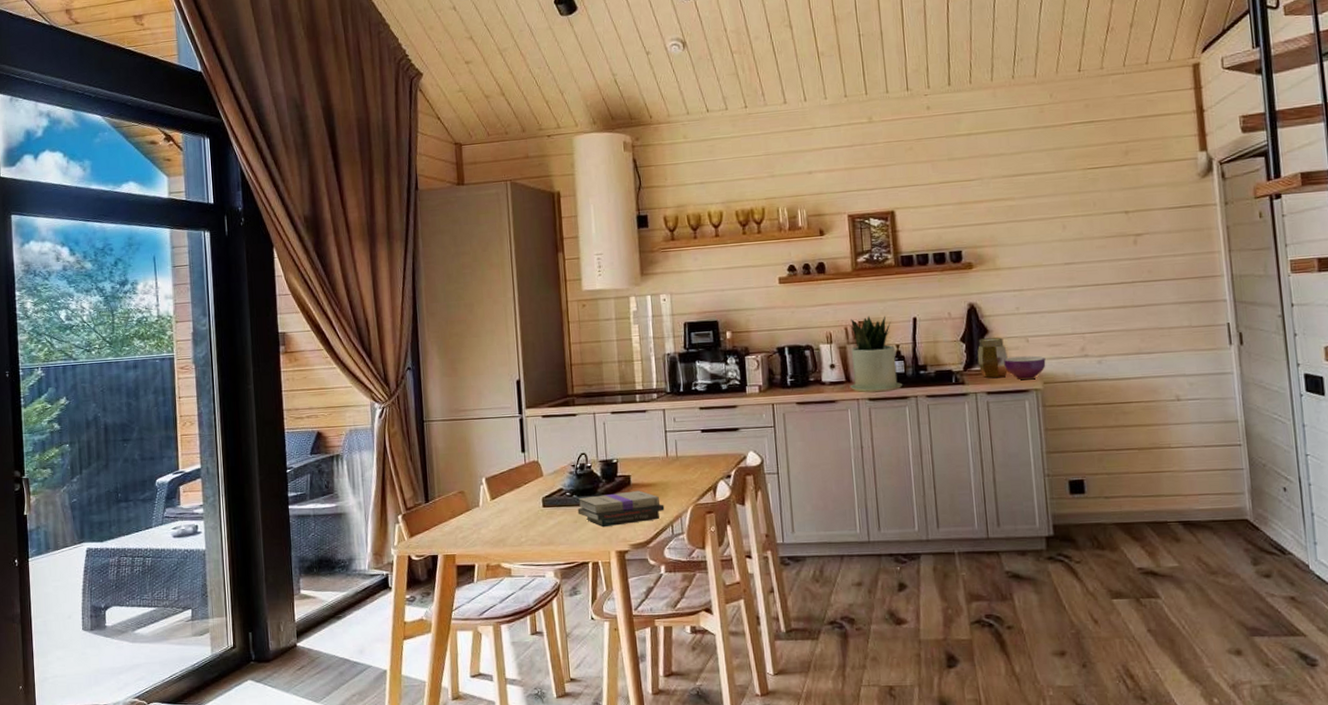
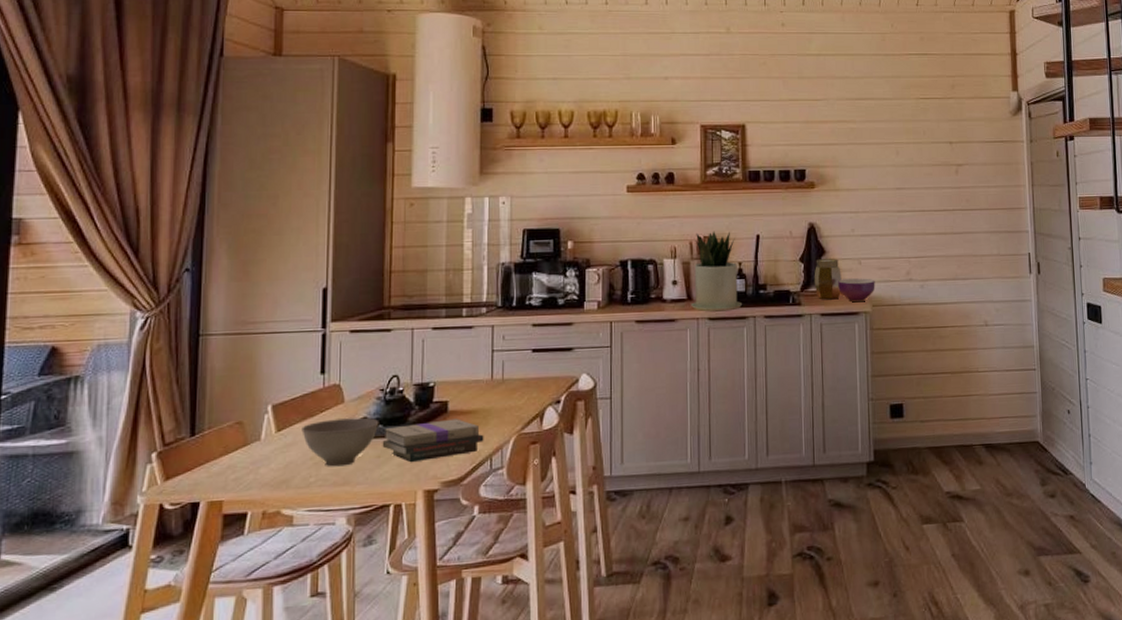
bowl: none [511,489,574,530] -> present [301,417,379,467]

